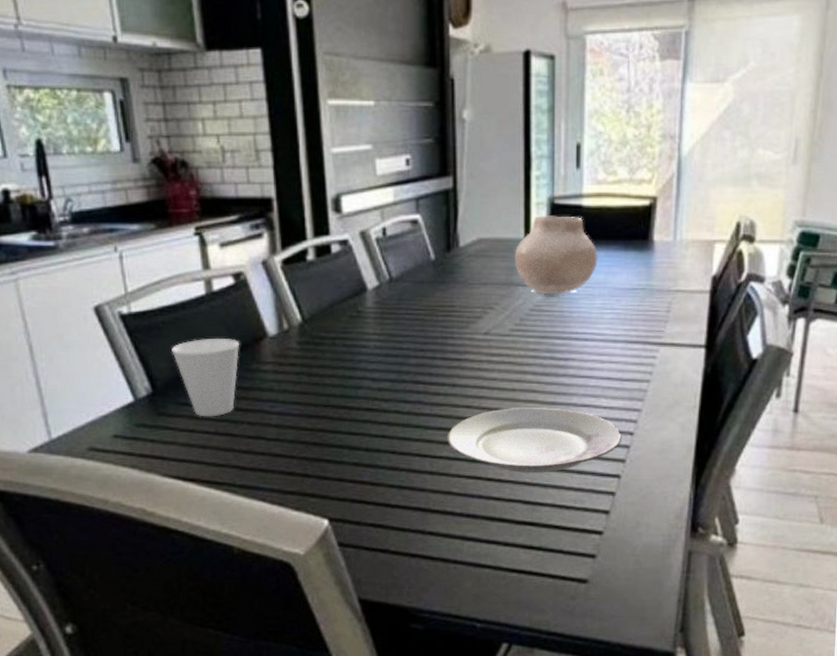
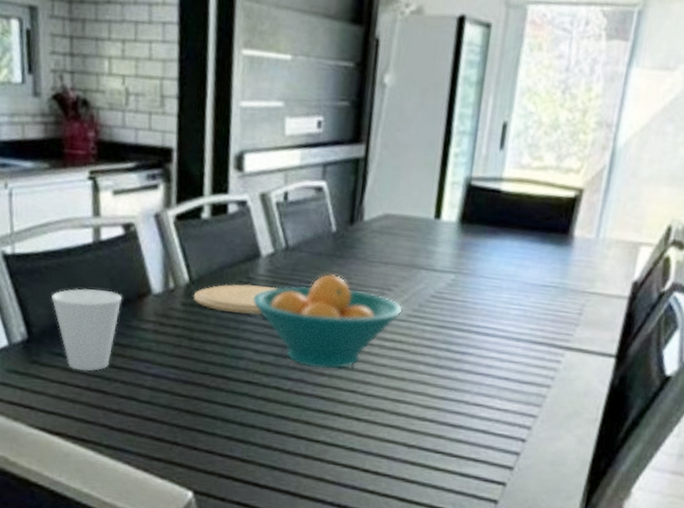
plate: none [307,317,387,345] -> present [193,284,278,315]
fruit bowl: none [365,299,506,389] -> present [253,273,403,370]
plate: present [447,407,621,474] -> none [326,398,513,471]
vase: present [514,215,599,295] -> none [420,196,512,284]

